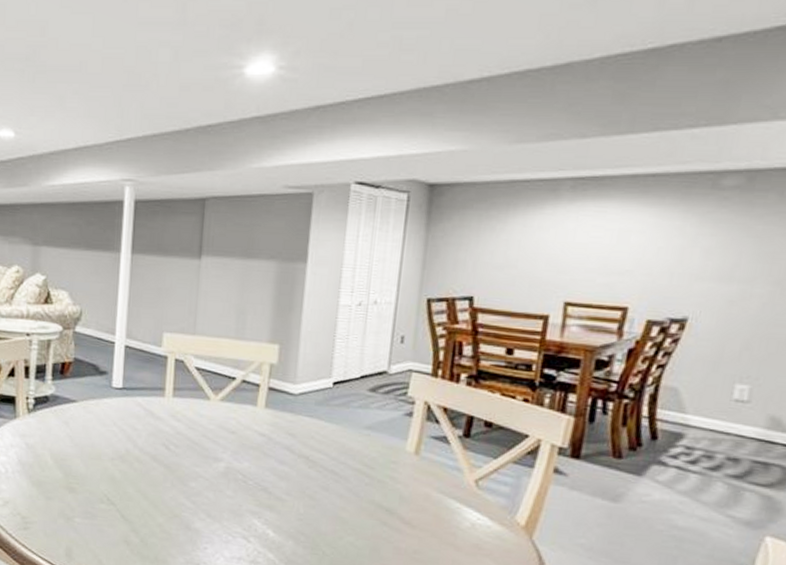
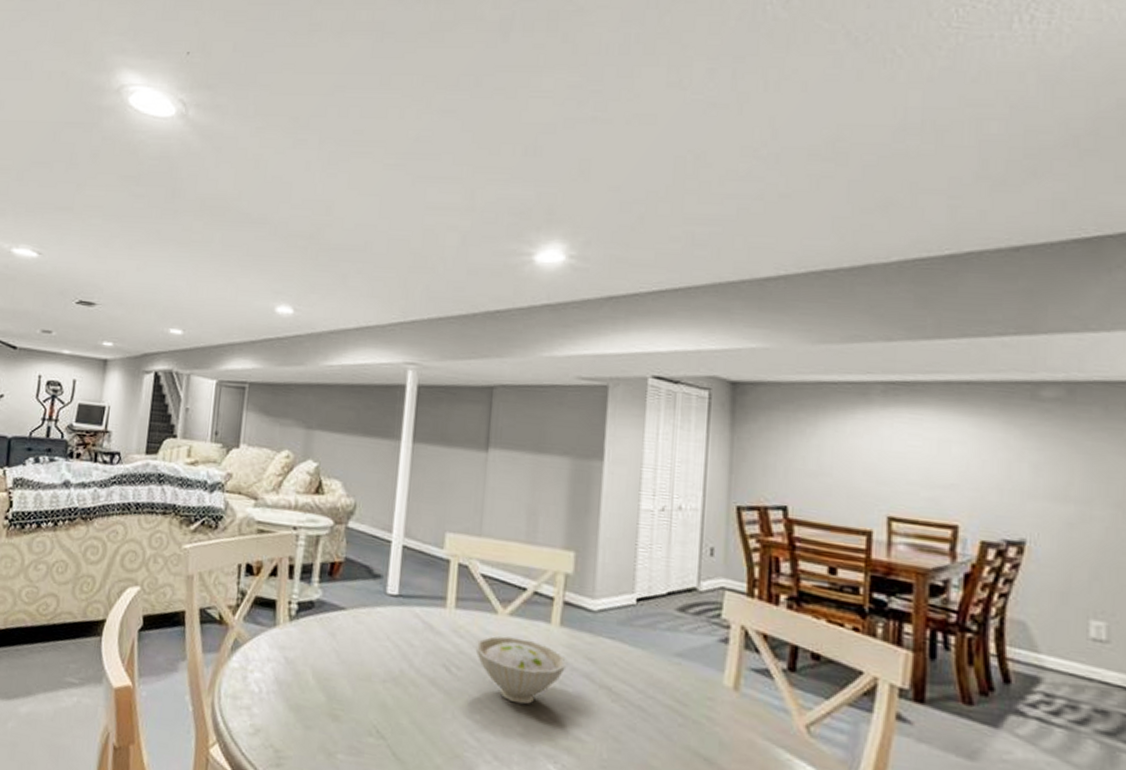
bowl: none [191,418,271,473] -> present [475,636,567,705]

